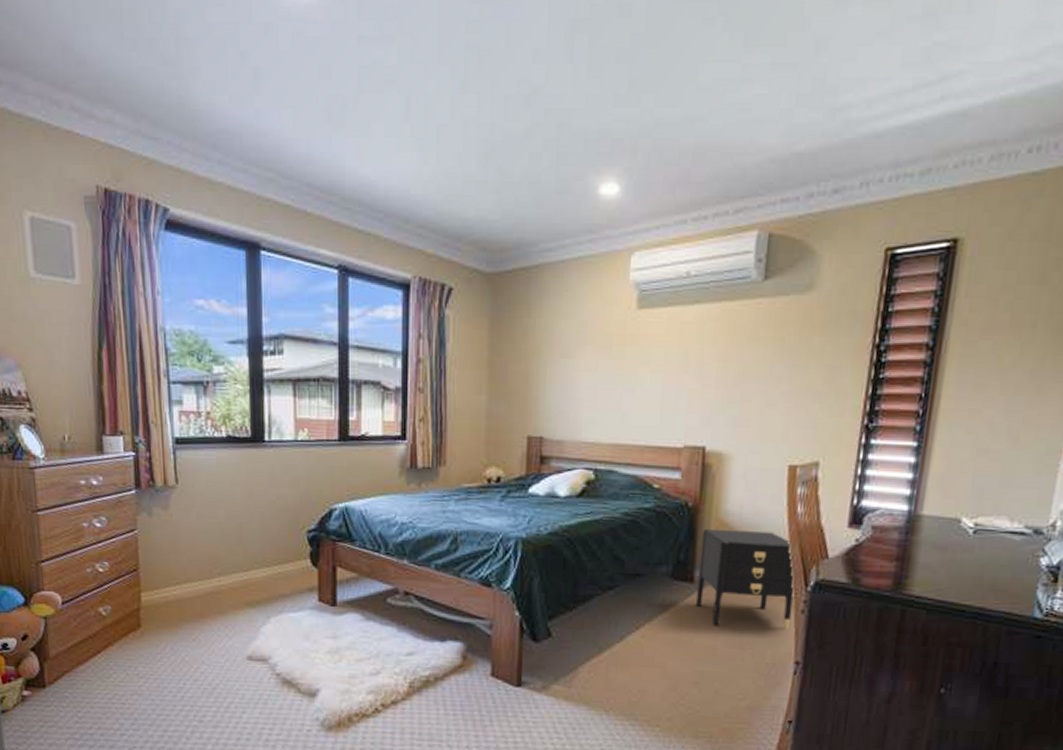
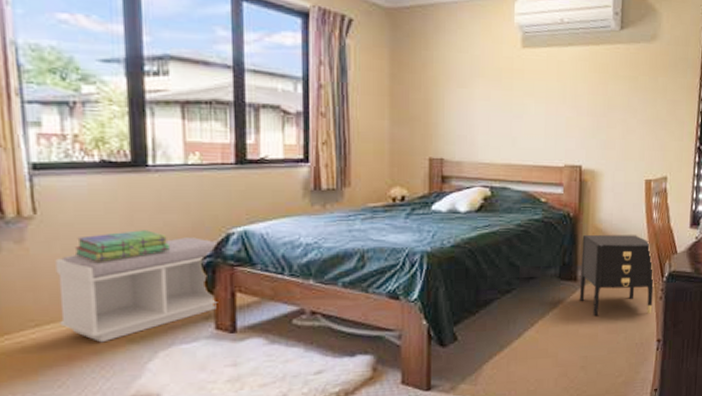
bench: none [192,511,322,604] -> present [55,237,218,343]
stack of books: none [206,502,281,530] -> present [74,230,169,262]

